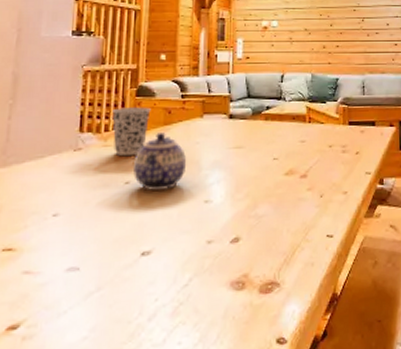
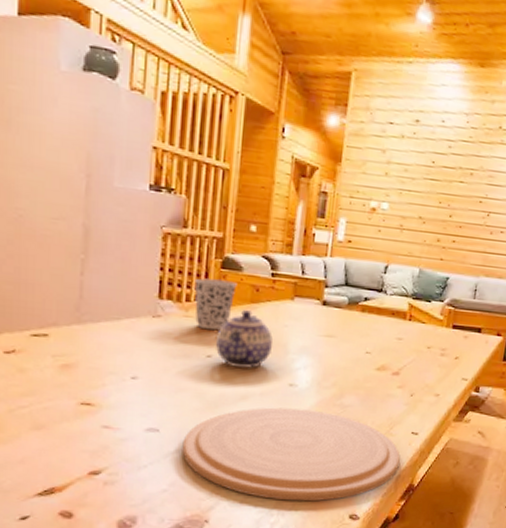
plate: none [102,225,319,332] -> present [182,407,401,502]

